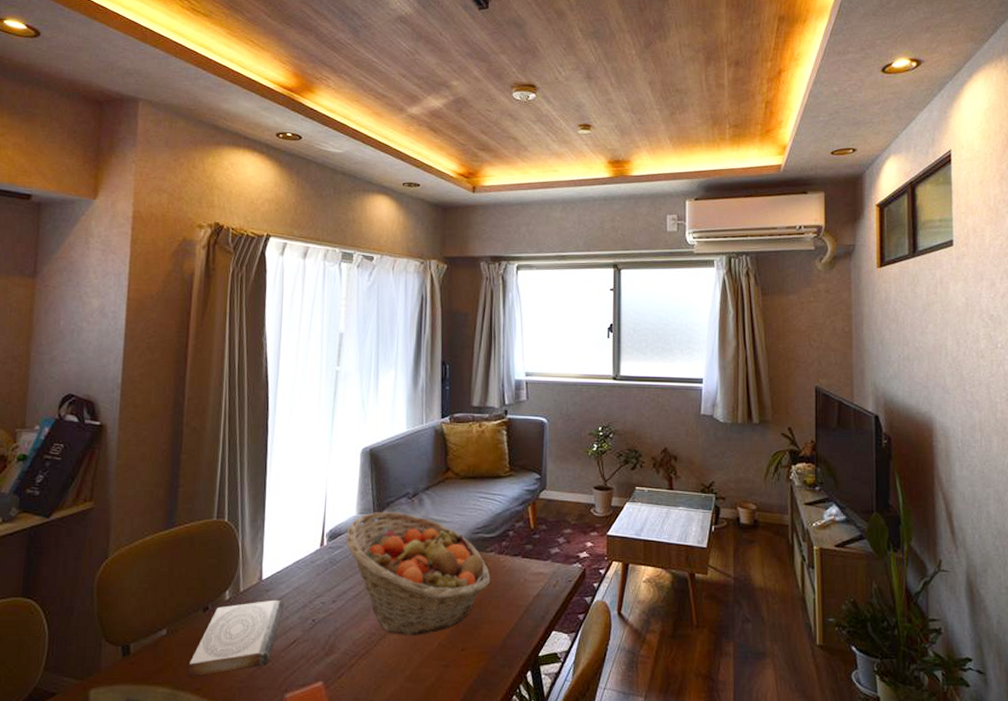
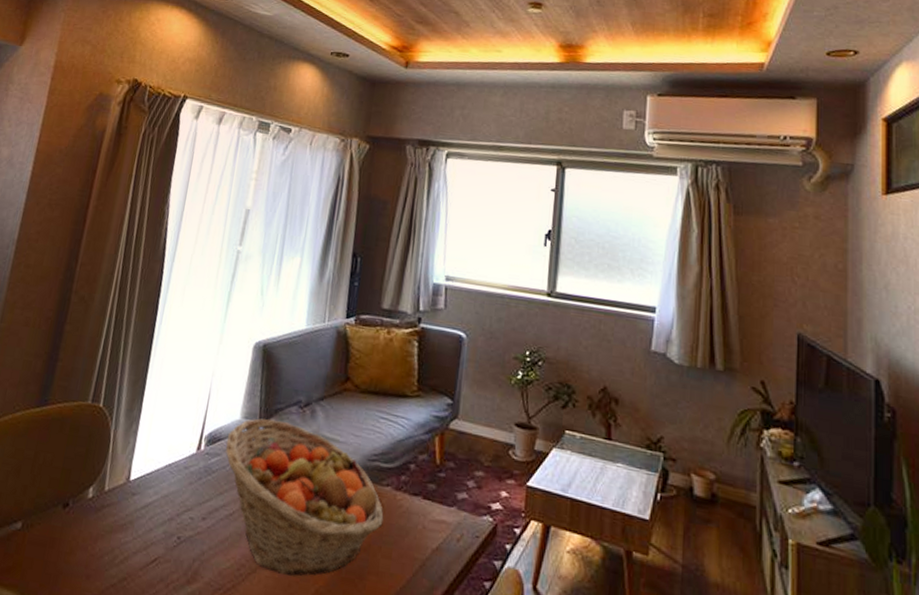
book: present [188,600,285,677] -> none [36,504,150,584]

